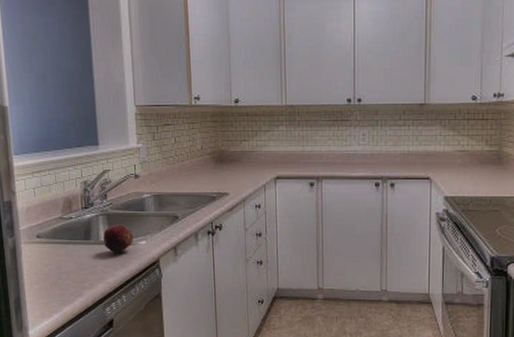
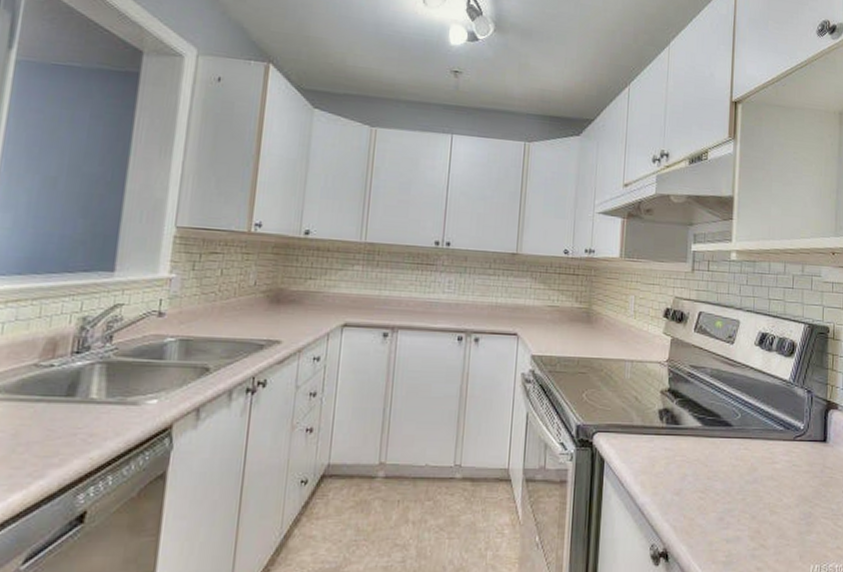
fruit: present [103,224,134,253] -> none [94,376,141,416]

